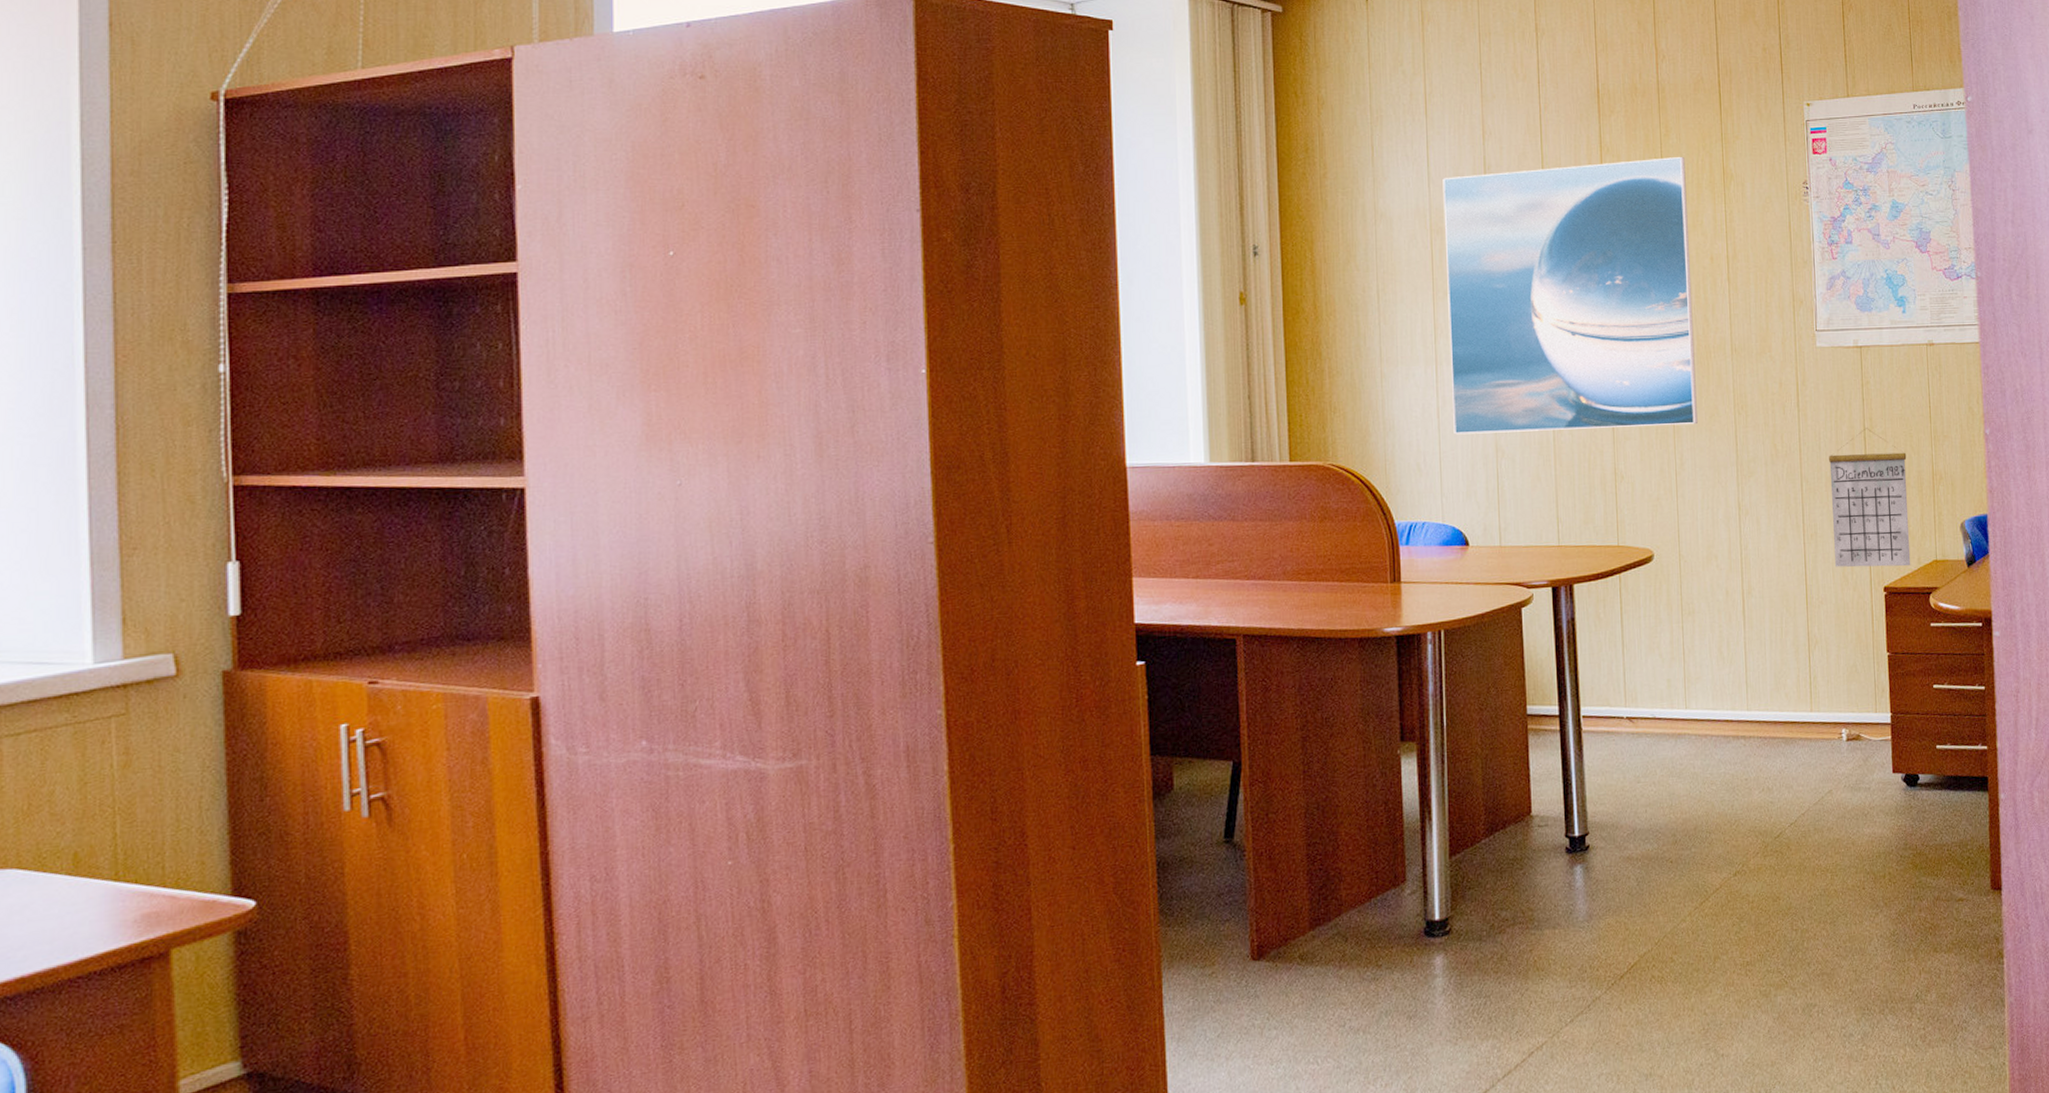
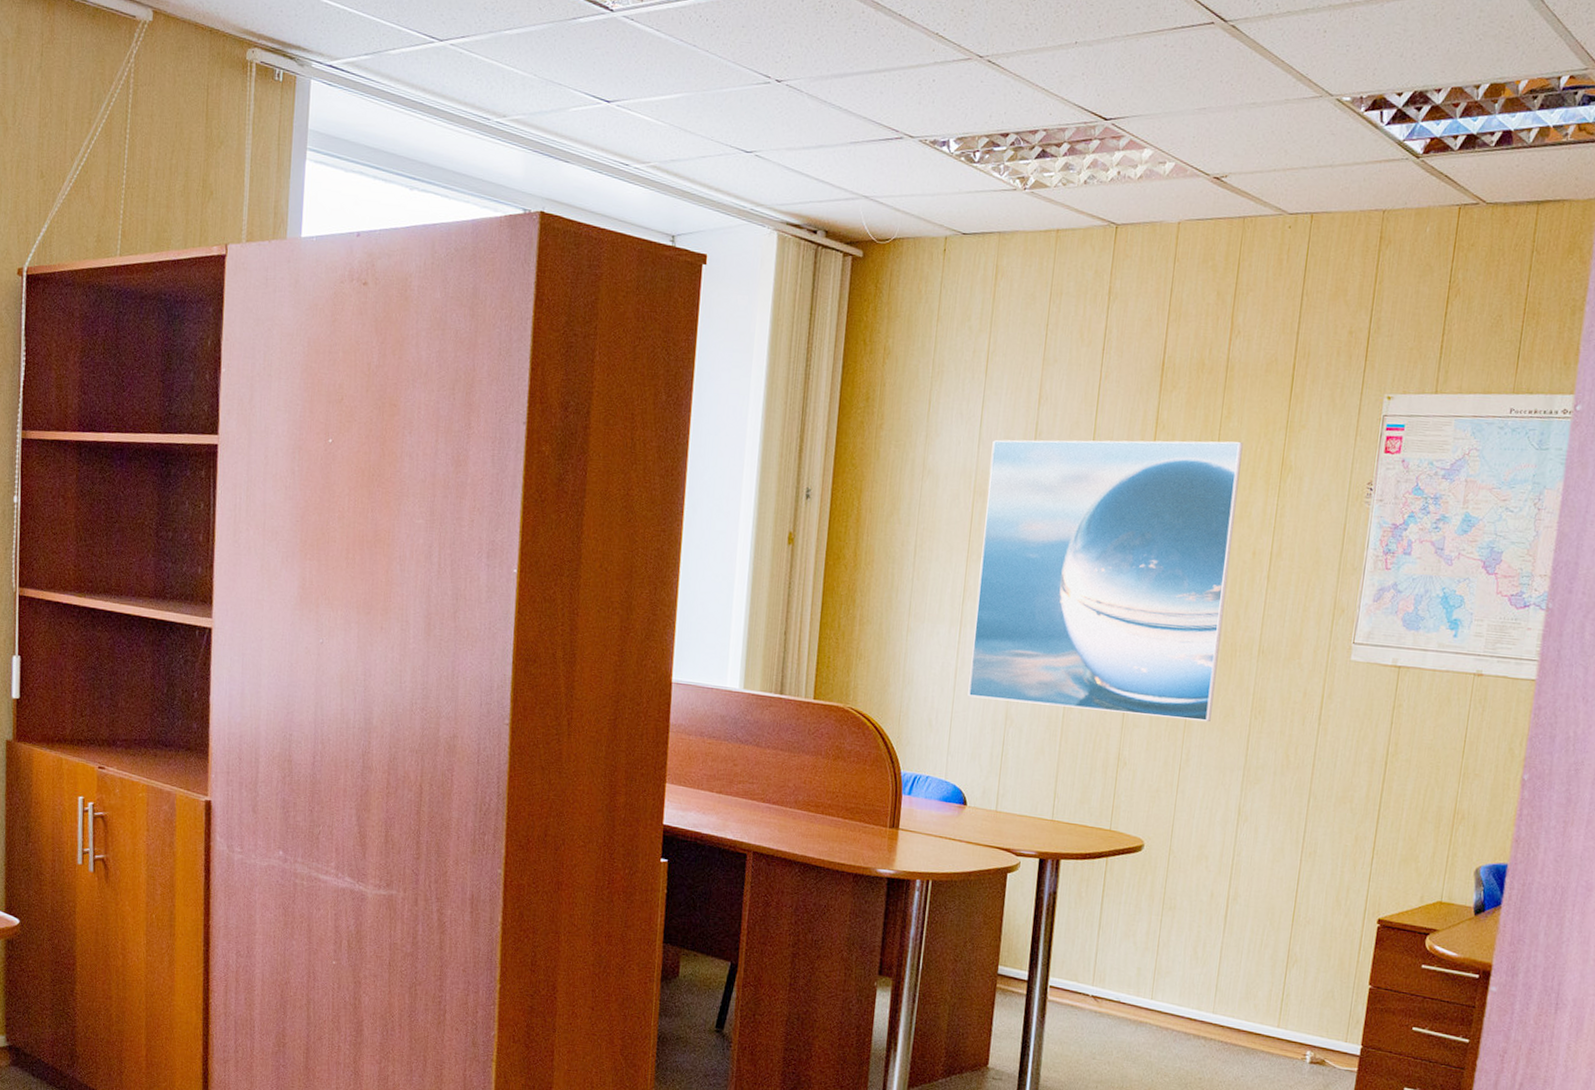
calendar: present [1828,428,1911,568] -> none [1330,753,1429,903]

